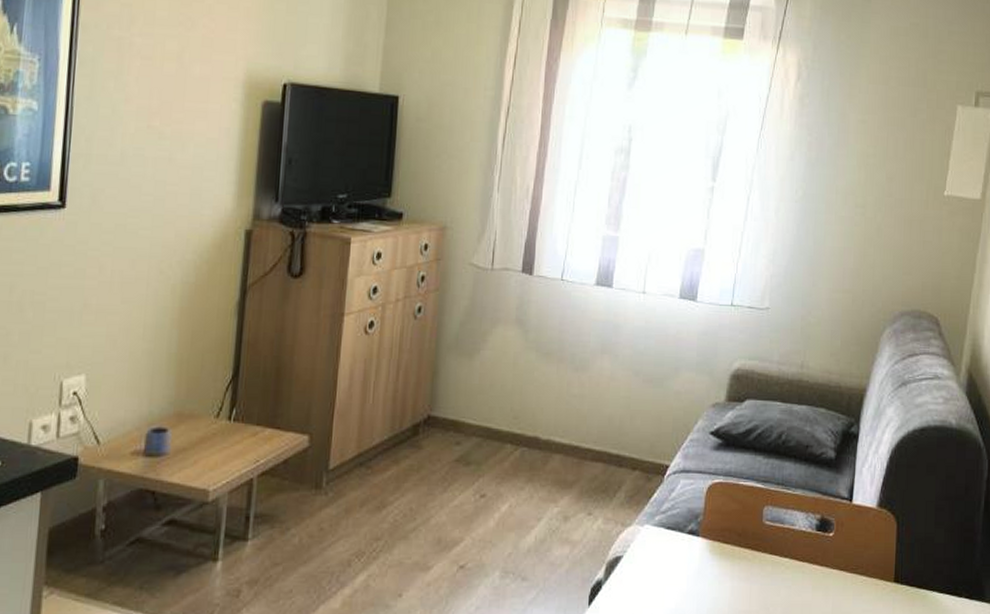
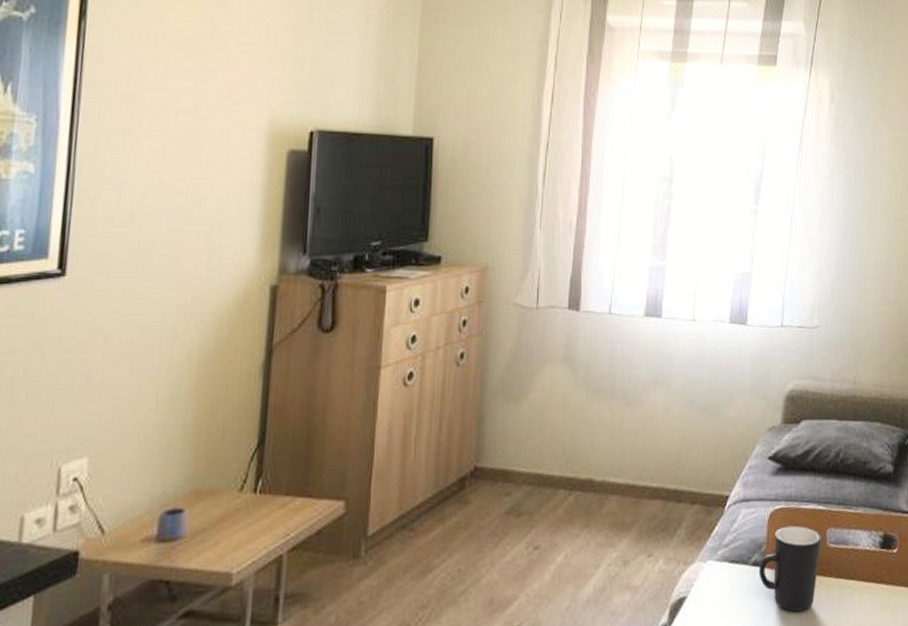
mug: none [694,500,759,582] -> present [758,525,822,612]

